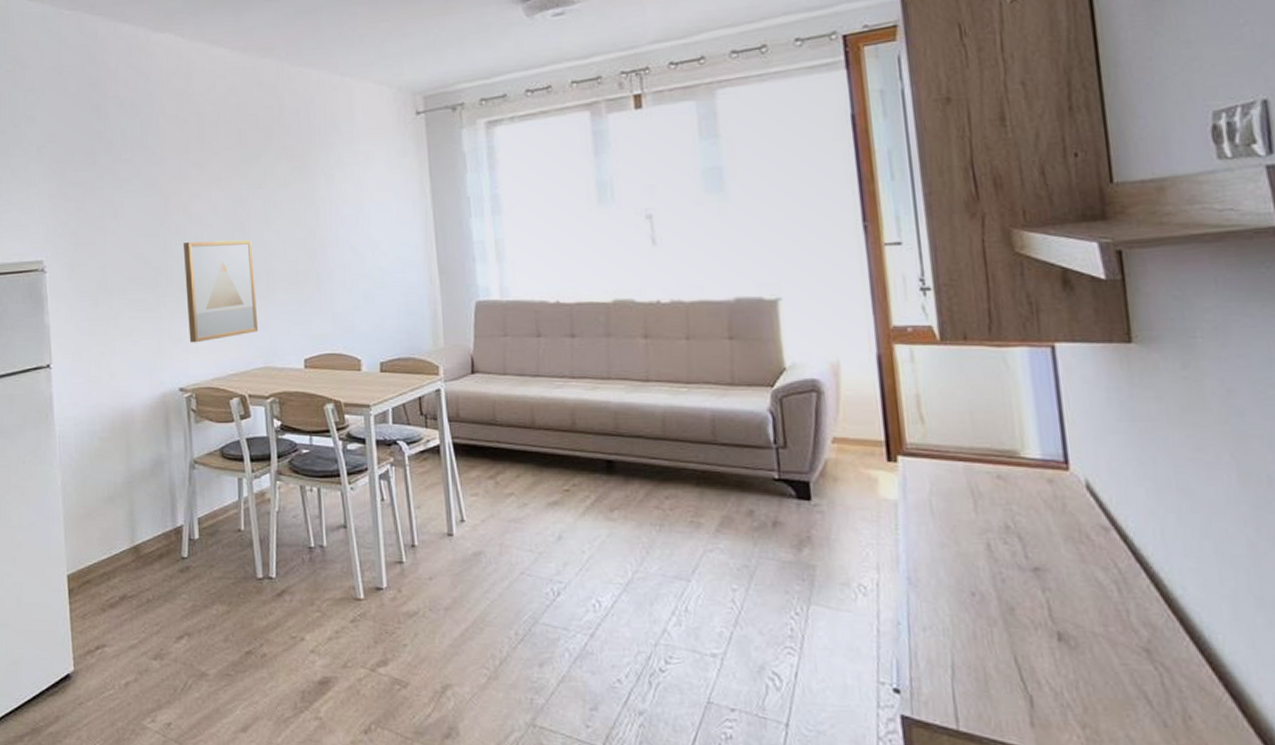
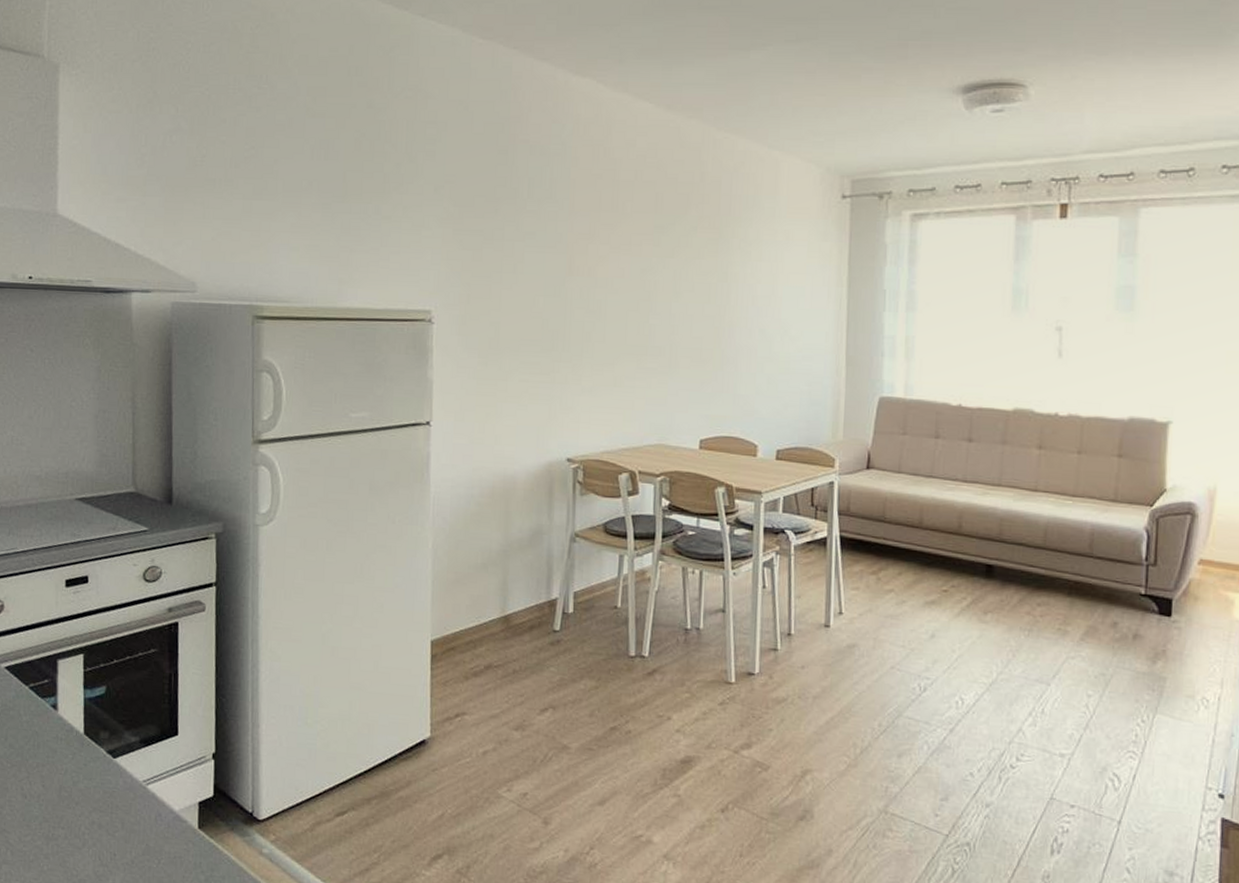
wall art: present [184,239,259,343] -> none [582,307,658,413]

